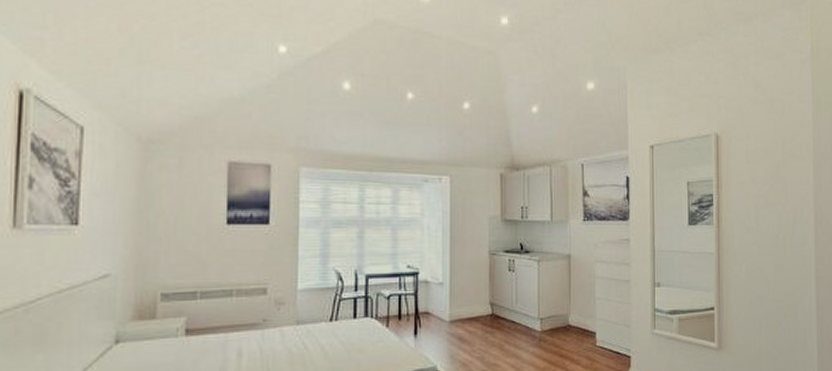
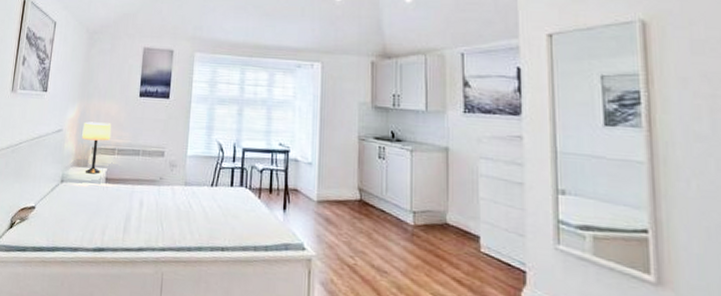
table lamp: none [143,260,189,327] -> present [82,121,112,175]

